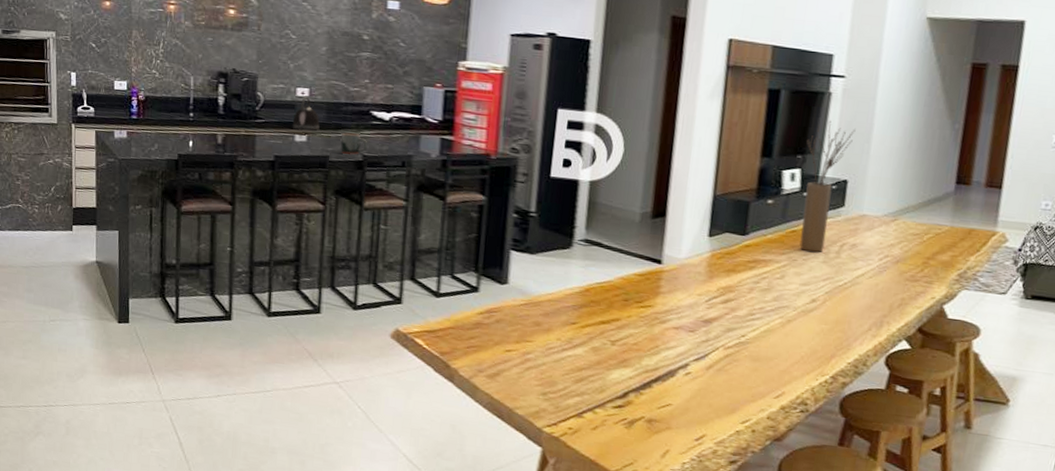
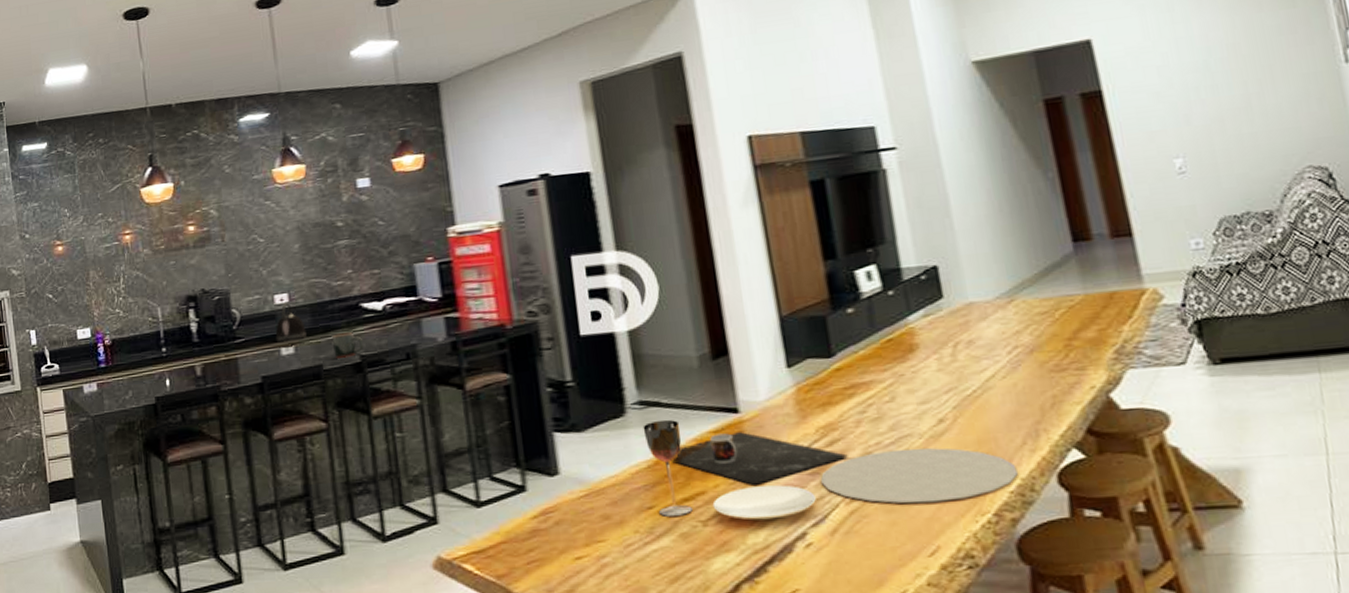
wineglass: none [580,257,613,334] -> present [642,419,693,517]
place setting: none [598,277,736,322] -> present [670,432,848,485]
plate: none [622,322,703,350] -> present [712,485,816,520]
placemat: none [709,314,859,362] -> present [820,448,1018,505]
vase: present [799,120,856,253] -> none [873,200,934,362]

